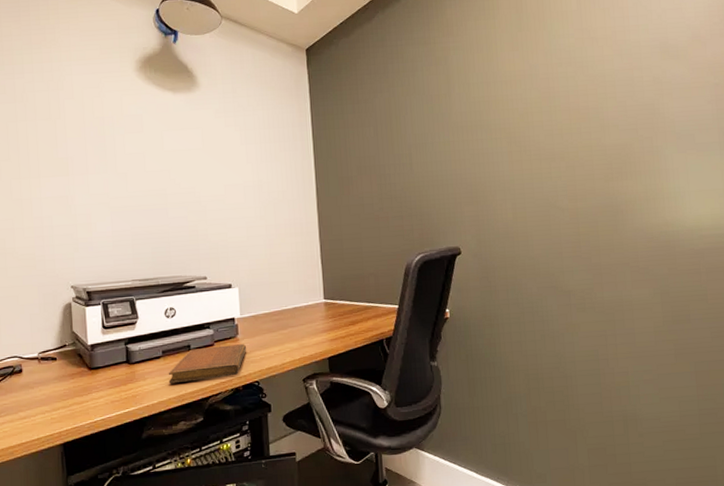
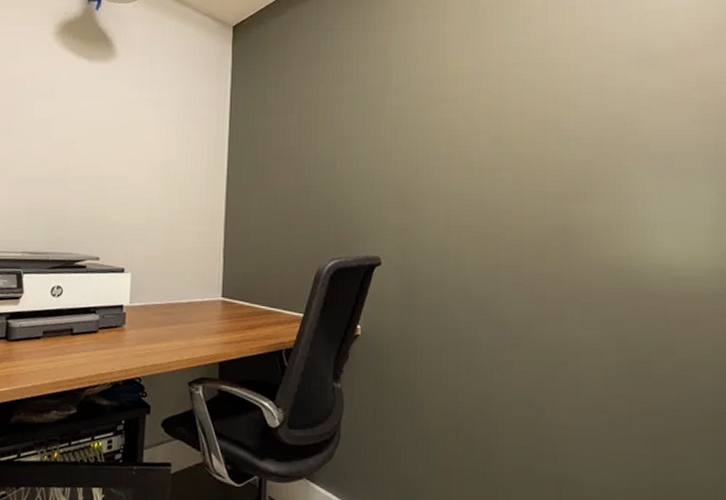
notebook: present [168,344,247,383] -> none [45,333,133,369]

